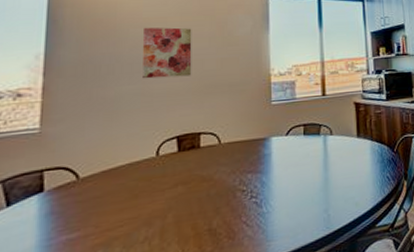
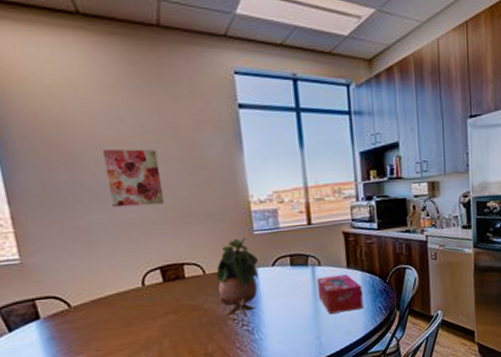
potted plant: none [231,107,274,187] -> present [216,237,259,316]
tissue box: none [328,144,372,184] -> present [317,274,364,314]

